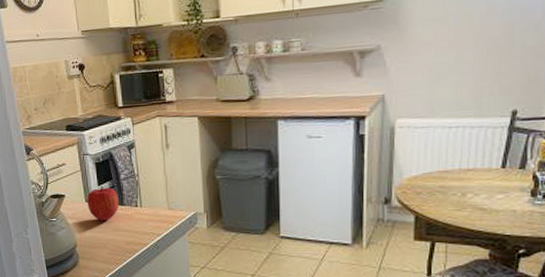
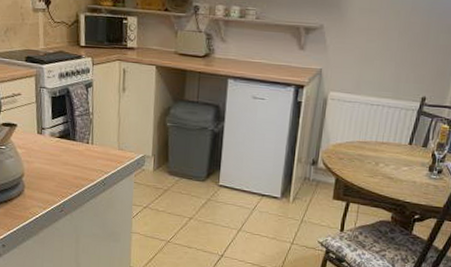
fruit: present [87,186,119,222] -> none [39,120,71,155]

